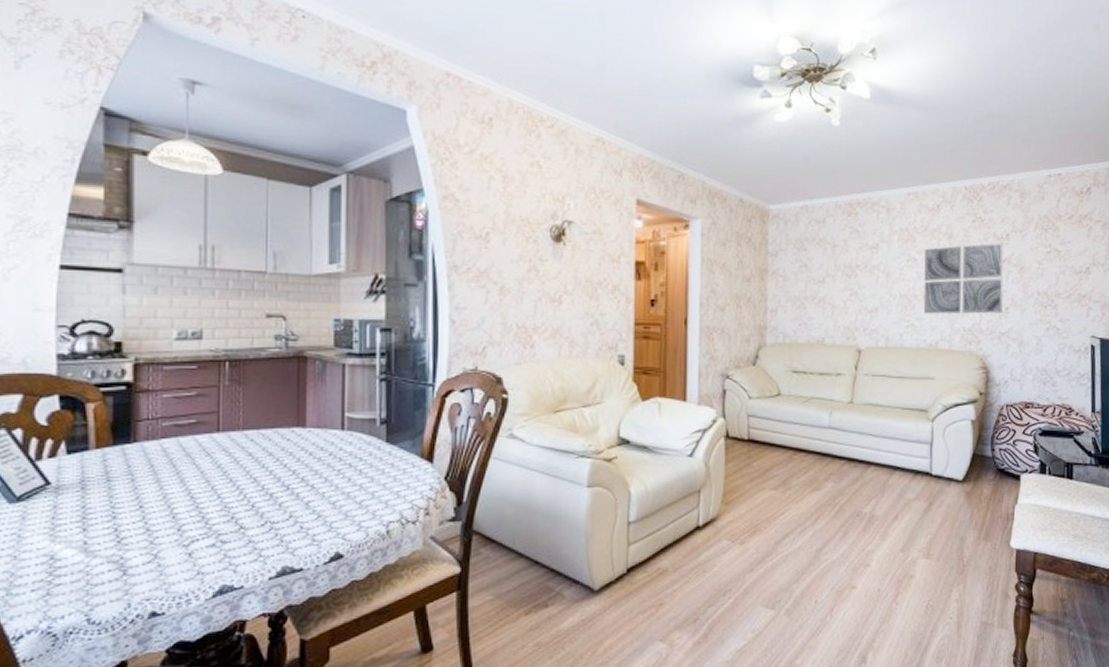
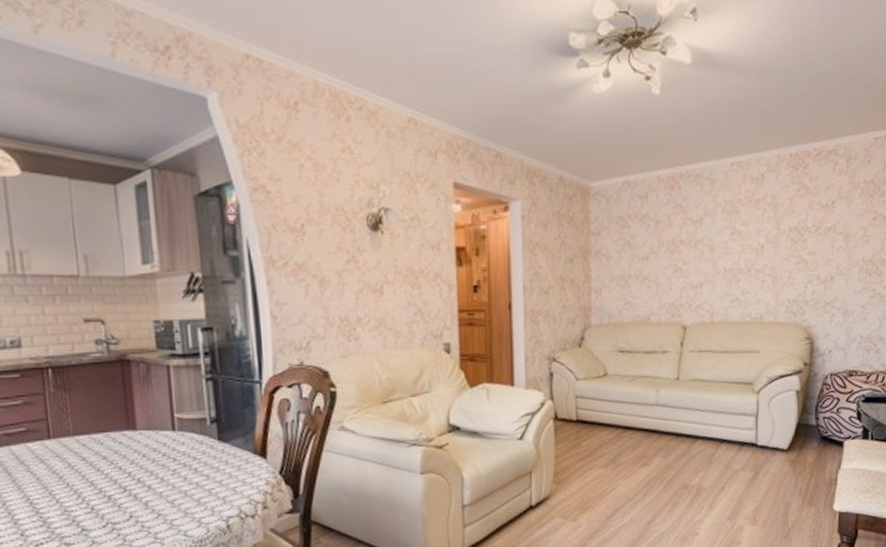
wall art: present [923,242,1004,314] -> none [748,211,829,287]

